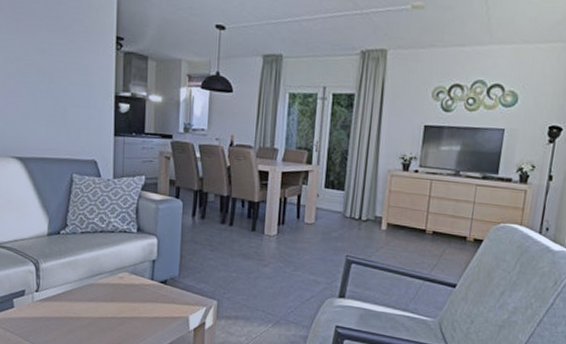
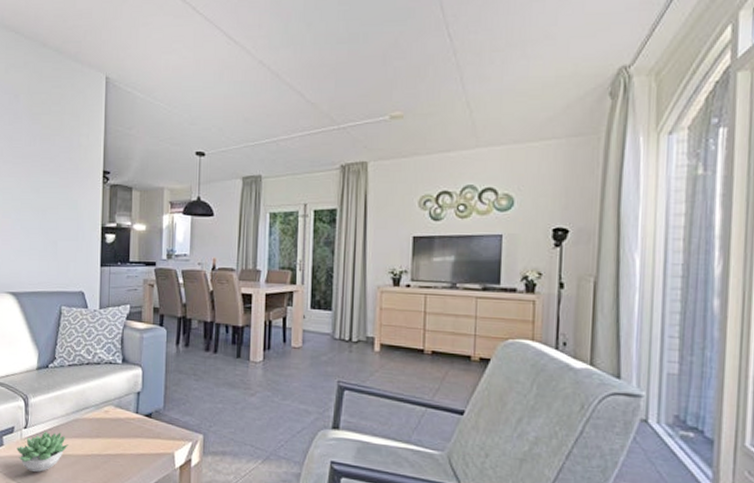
succulent plant: none [28,295,82,333] -> present [17,432,68,473]

